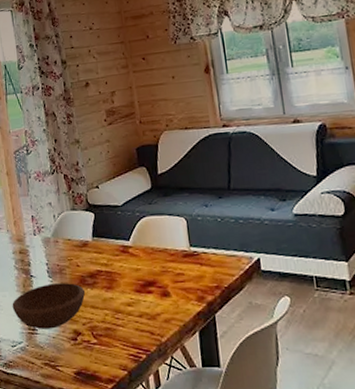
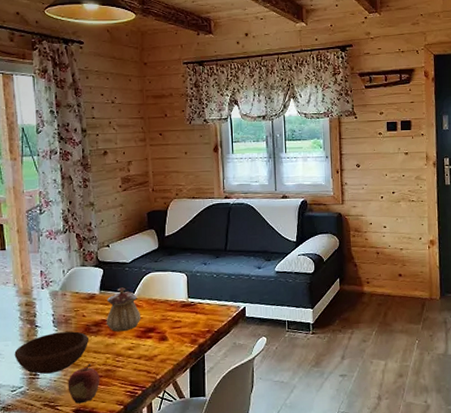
fruit: none [67,320,101,365] -> present [68,363,100,404]
teapot: none [100,234,139,285] -> present [106,287,141,332]

